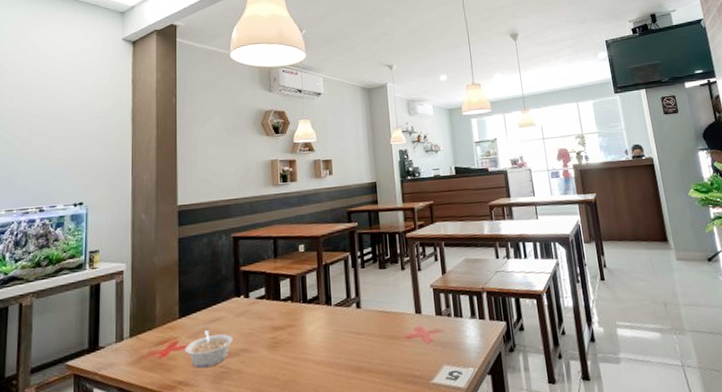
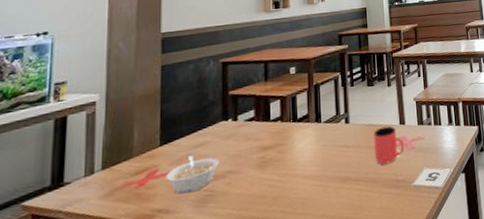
cup: none [387,314,422,357] -> present [374,126,405,165]

